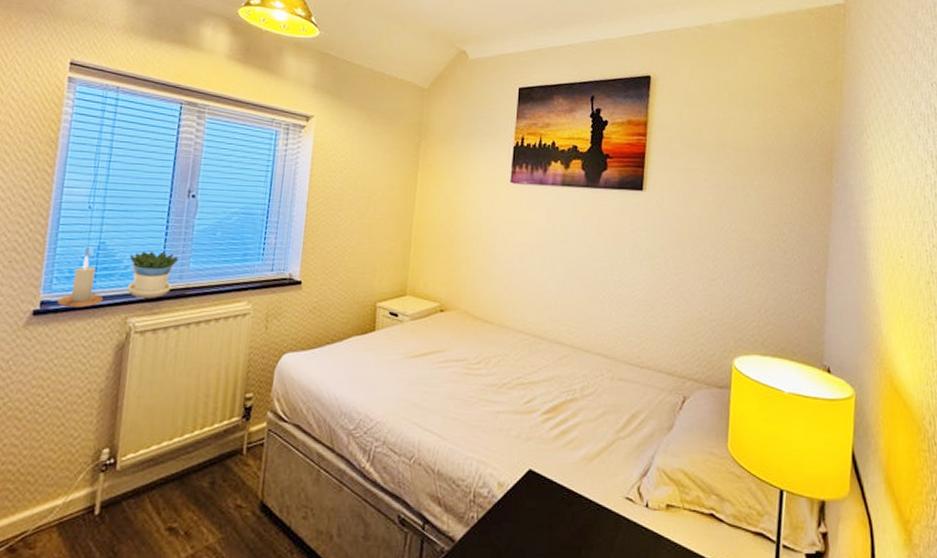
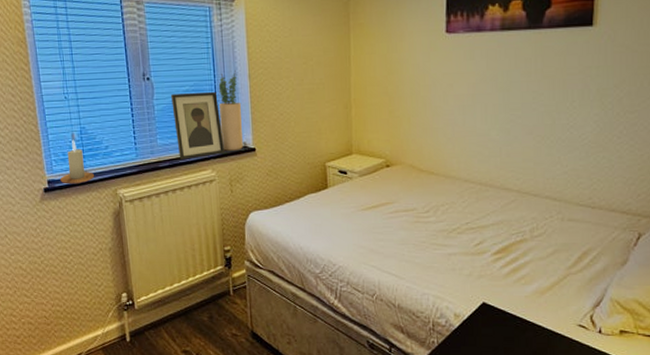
flowerpot: present [127,250,179,299] -> none [107,131,148,173]
picture frame: none [211,215,269,288] -> present [170,91,225,160]
vase: none [265,196,295,283] -> present [218,69,243,152]

